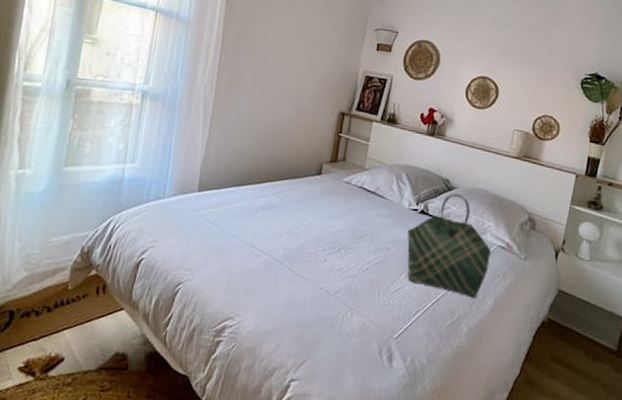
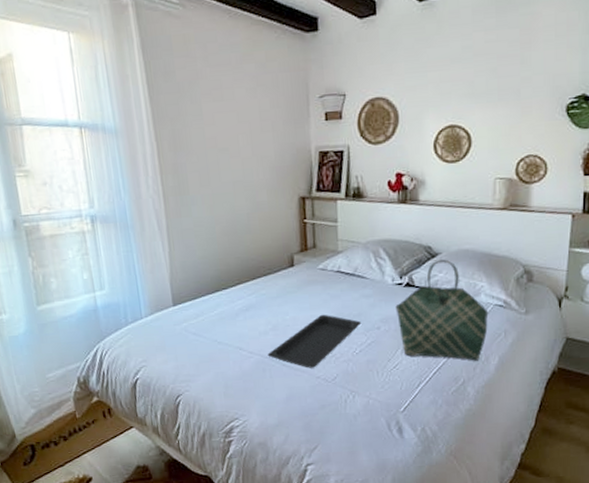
serving tray: none [277,225,373,278] -> present [267,314,362,368]

